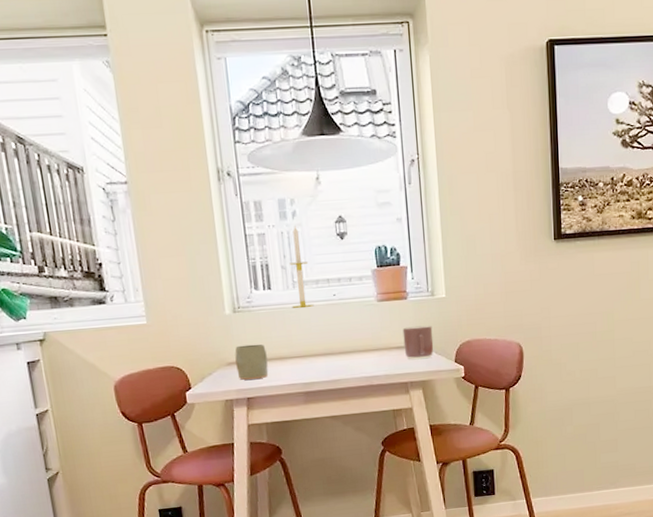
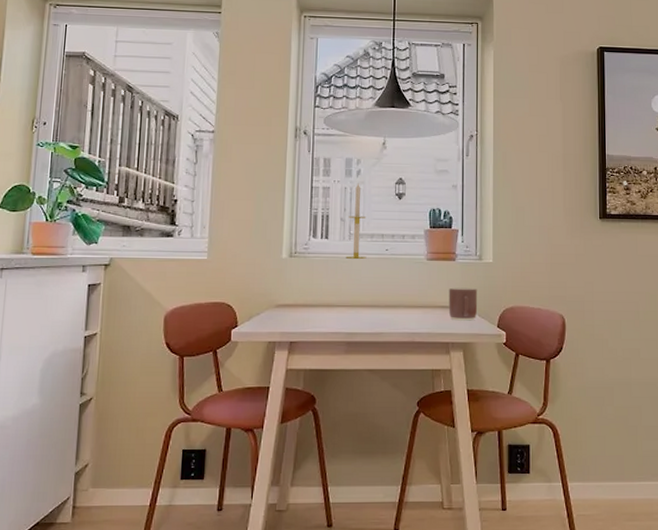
mug: present [234,344,269,380] -> none [284,289,316,323]

